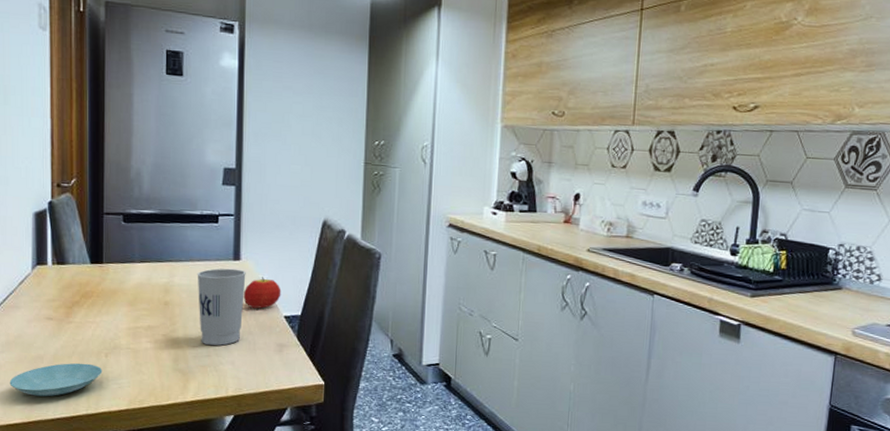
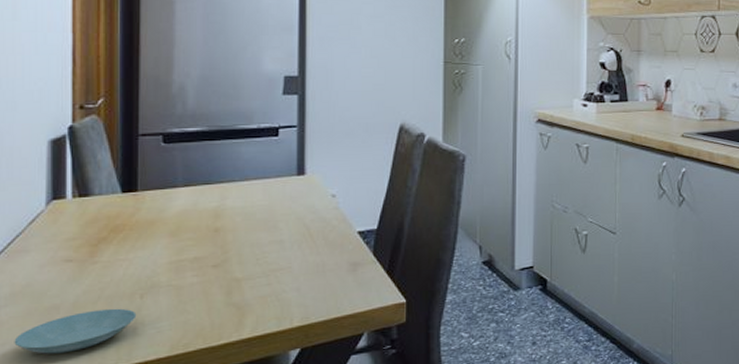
cup: present [197,268,246,346] -> none [253,185,312,273]
fruit: present [243,277,281,309] -> none [309,191,354,226]

